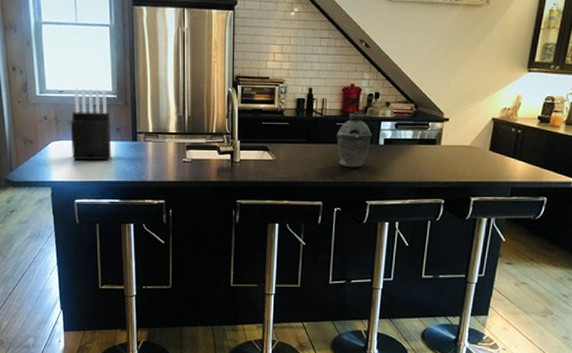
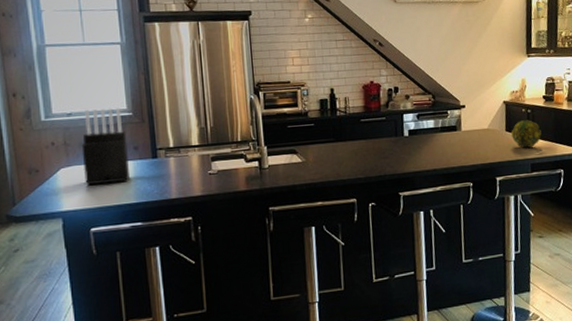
kettle: present [336,111,372,168] -> none [362,107,397,162]
decorative ball: none [495,141,529,170] -> present [511,120,542,148]

